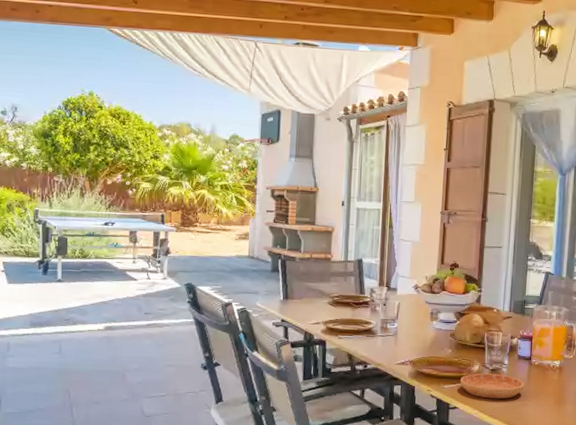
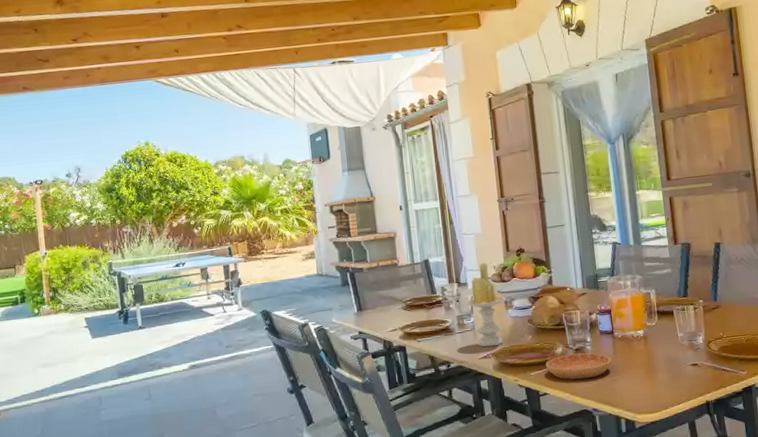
candle: none [391,271,433,355] -> present [464,262,506,347]

